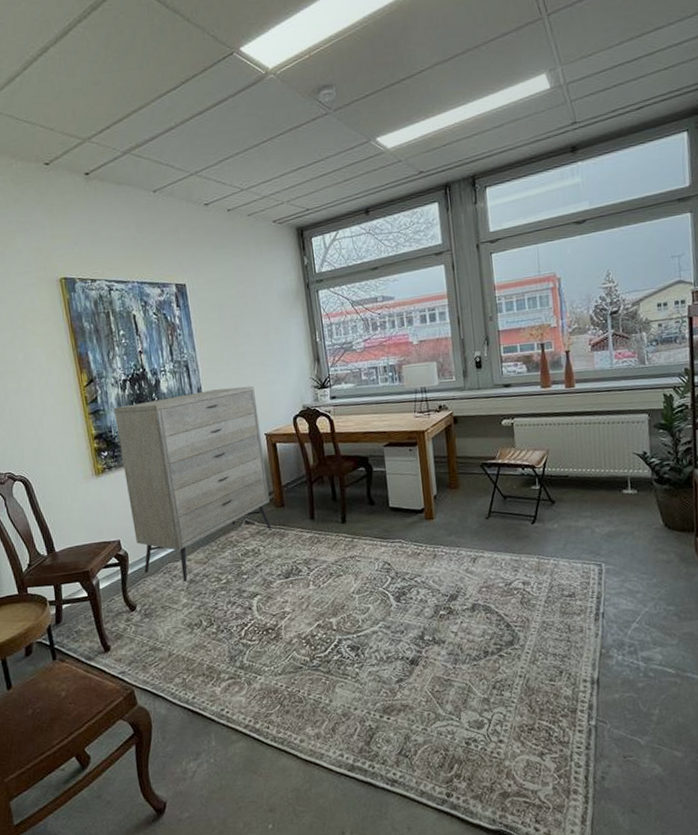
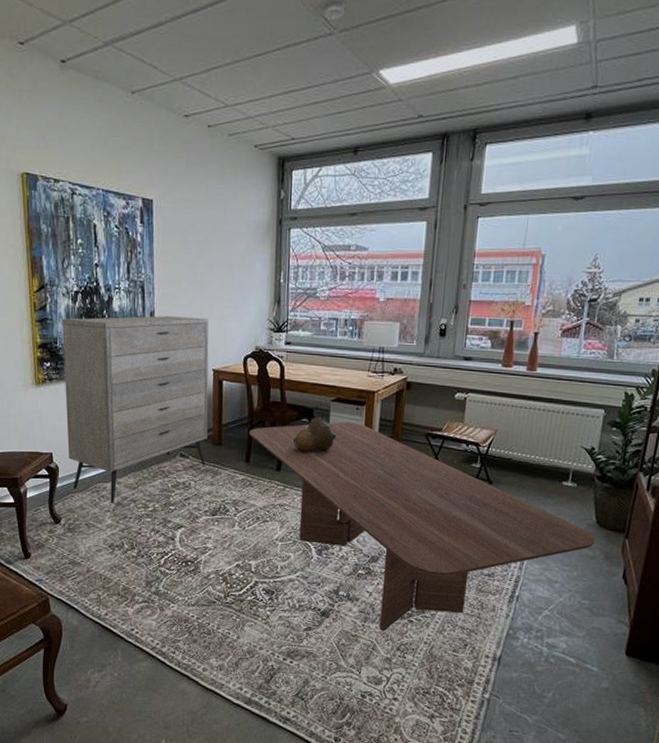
dining table: none [309,464,667,671] -> present [249,422,595,631]
decorative bowl: none [354,462,395,501] -> present [294,416,337,452]

